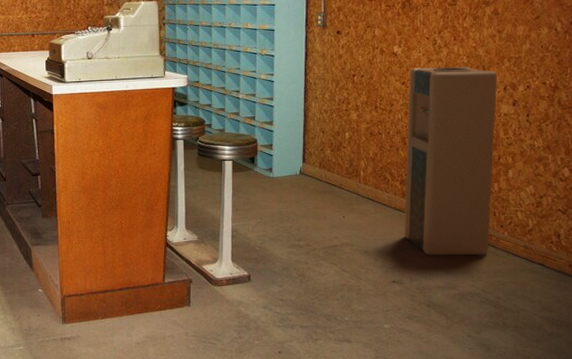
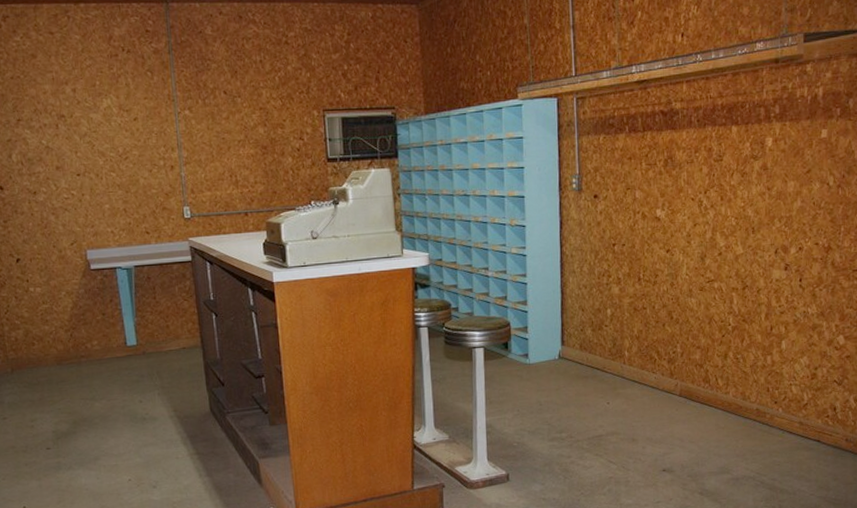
water cooler: present [404,67,497,256] -> none [673,229,768,440]

